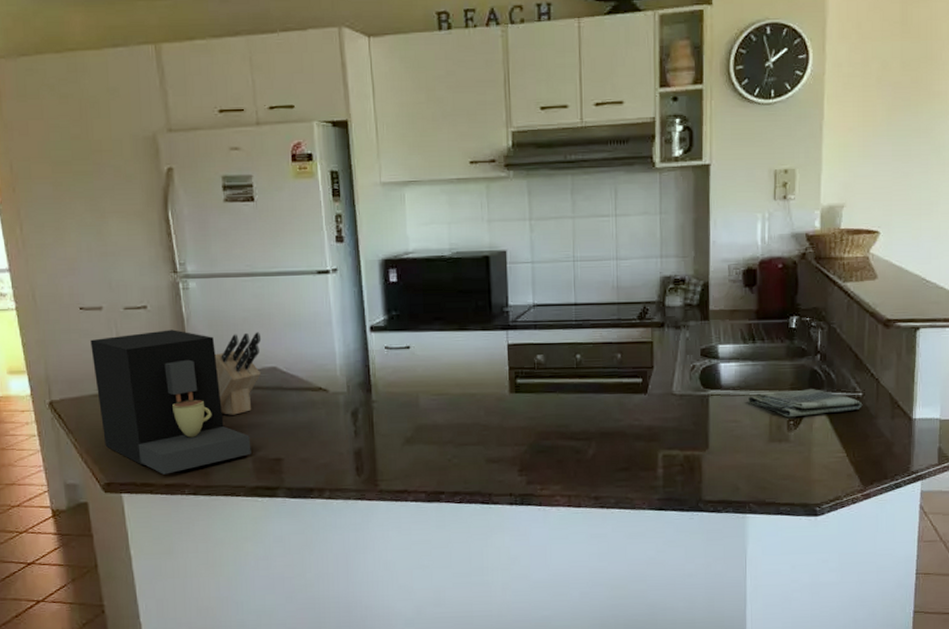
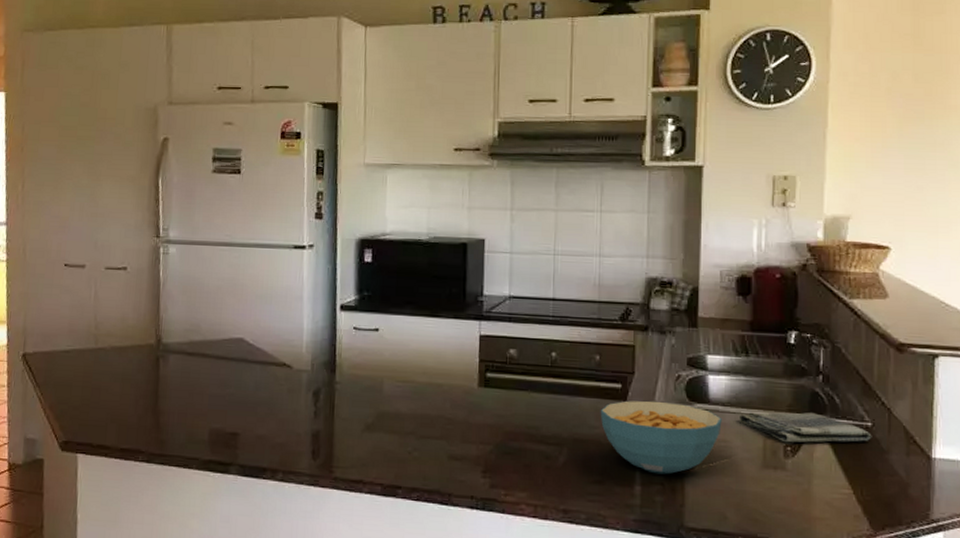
coffee maker: present [90,329,252,475] -> none [68,292,210,438]
knife block: present [214,332,262,415] -> none [184,301,232,384]
cereal bowl: none [623,391,733,457] -> present [600,400,722,475]

